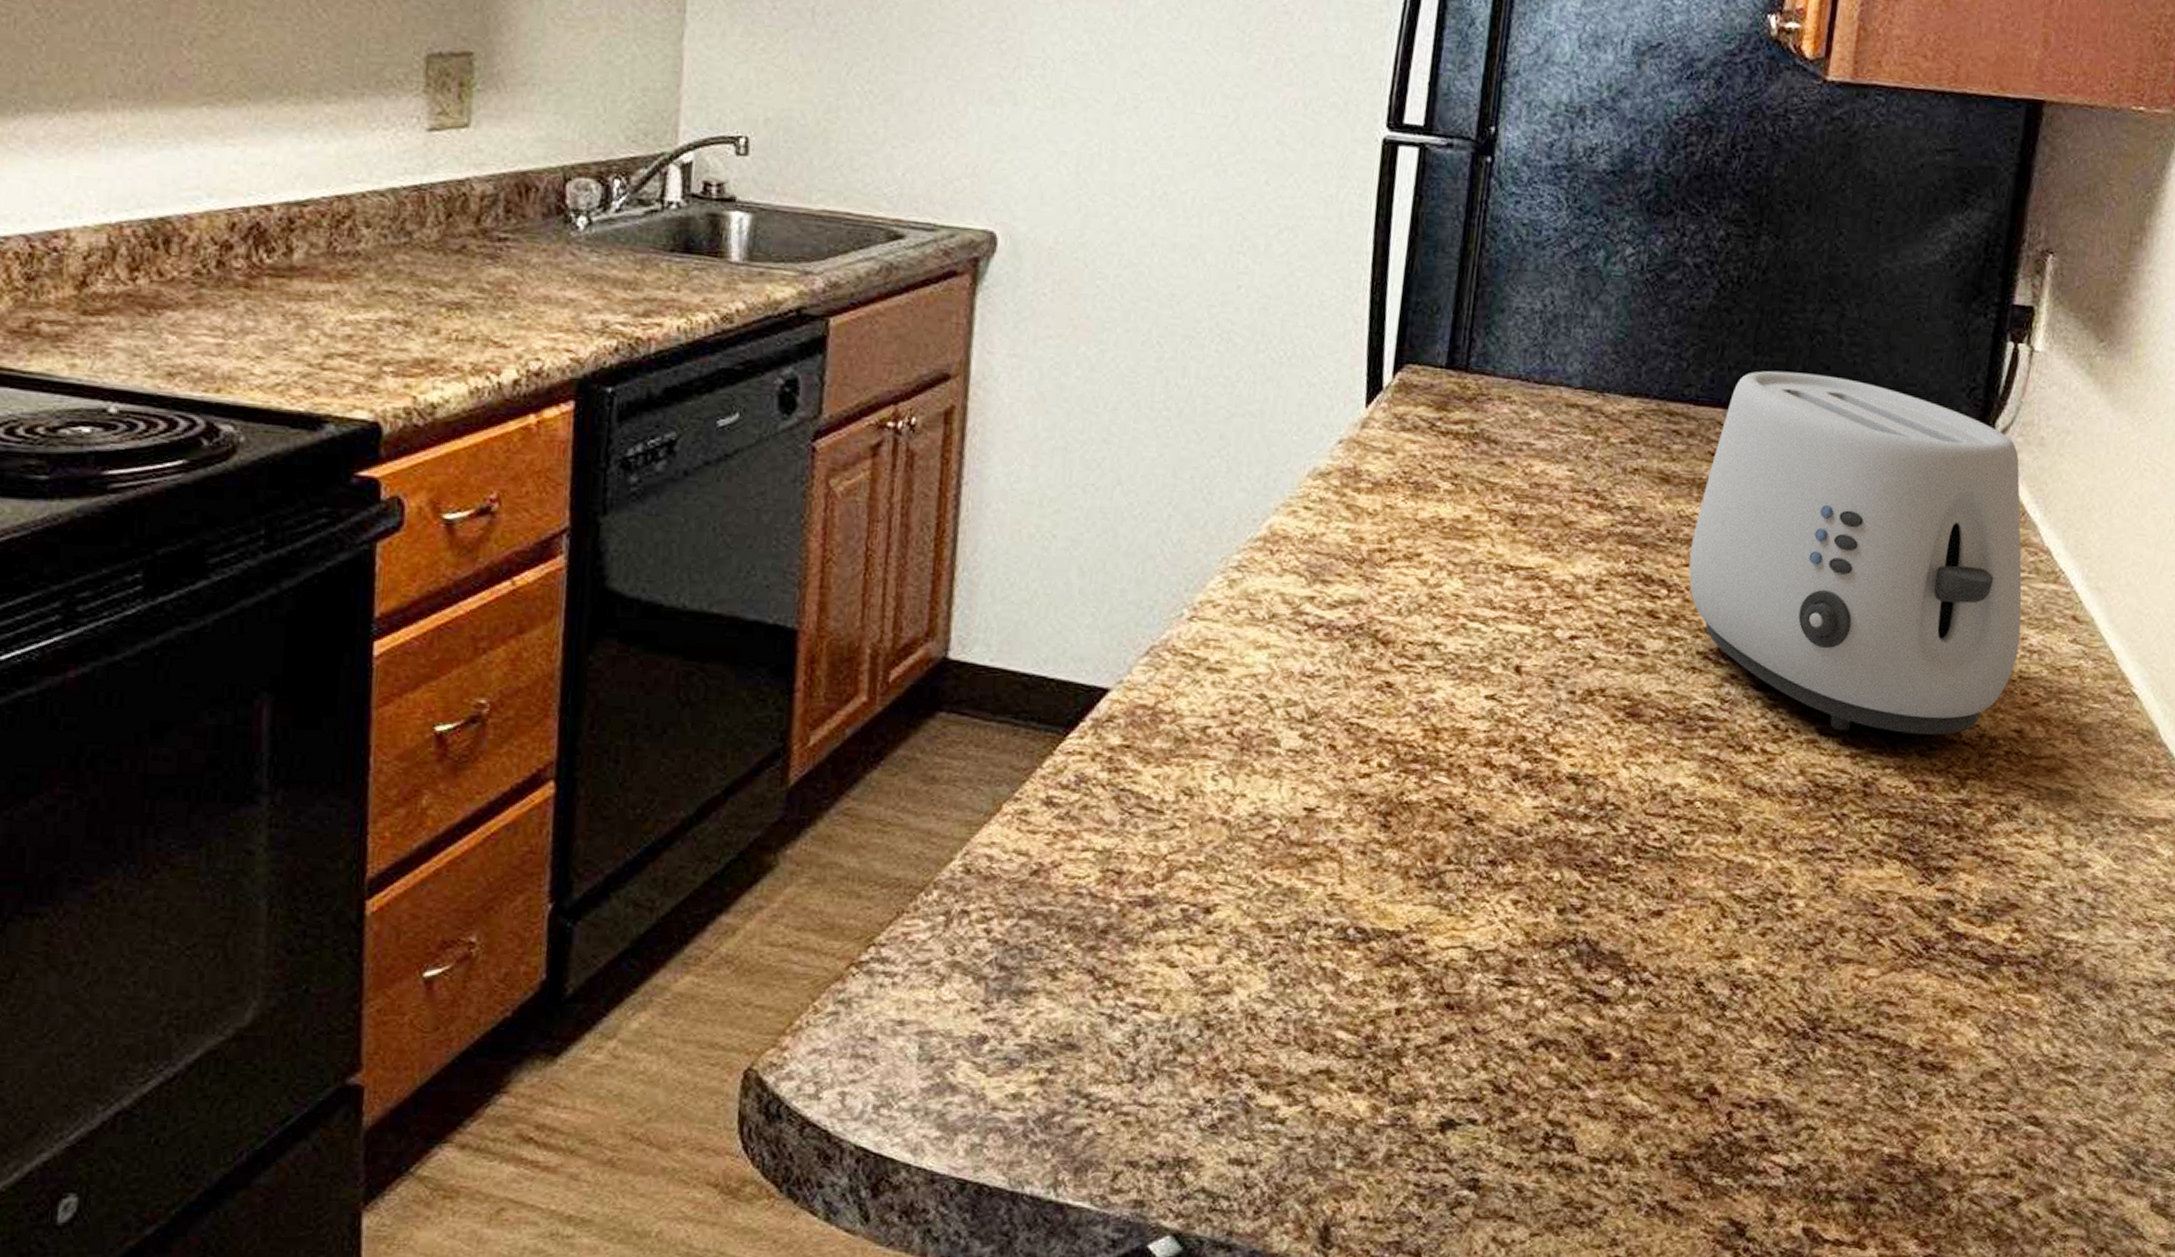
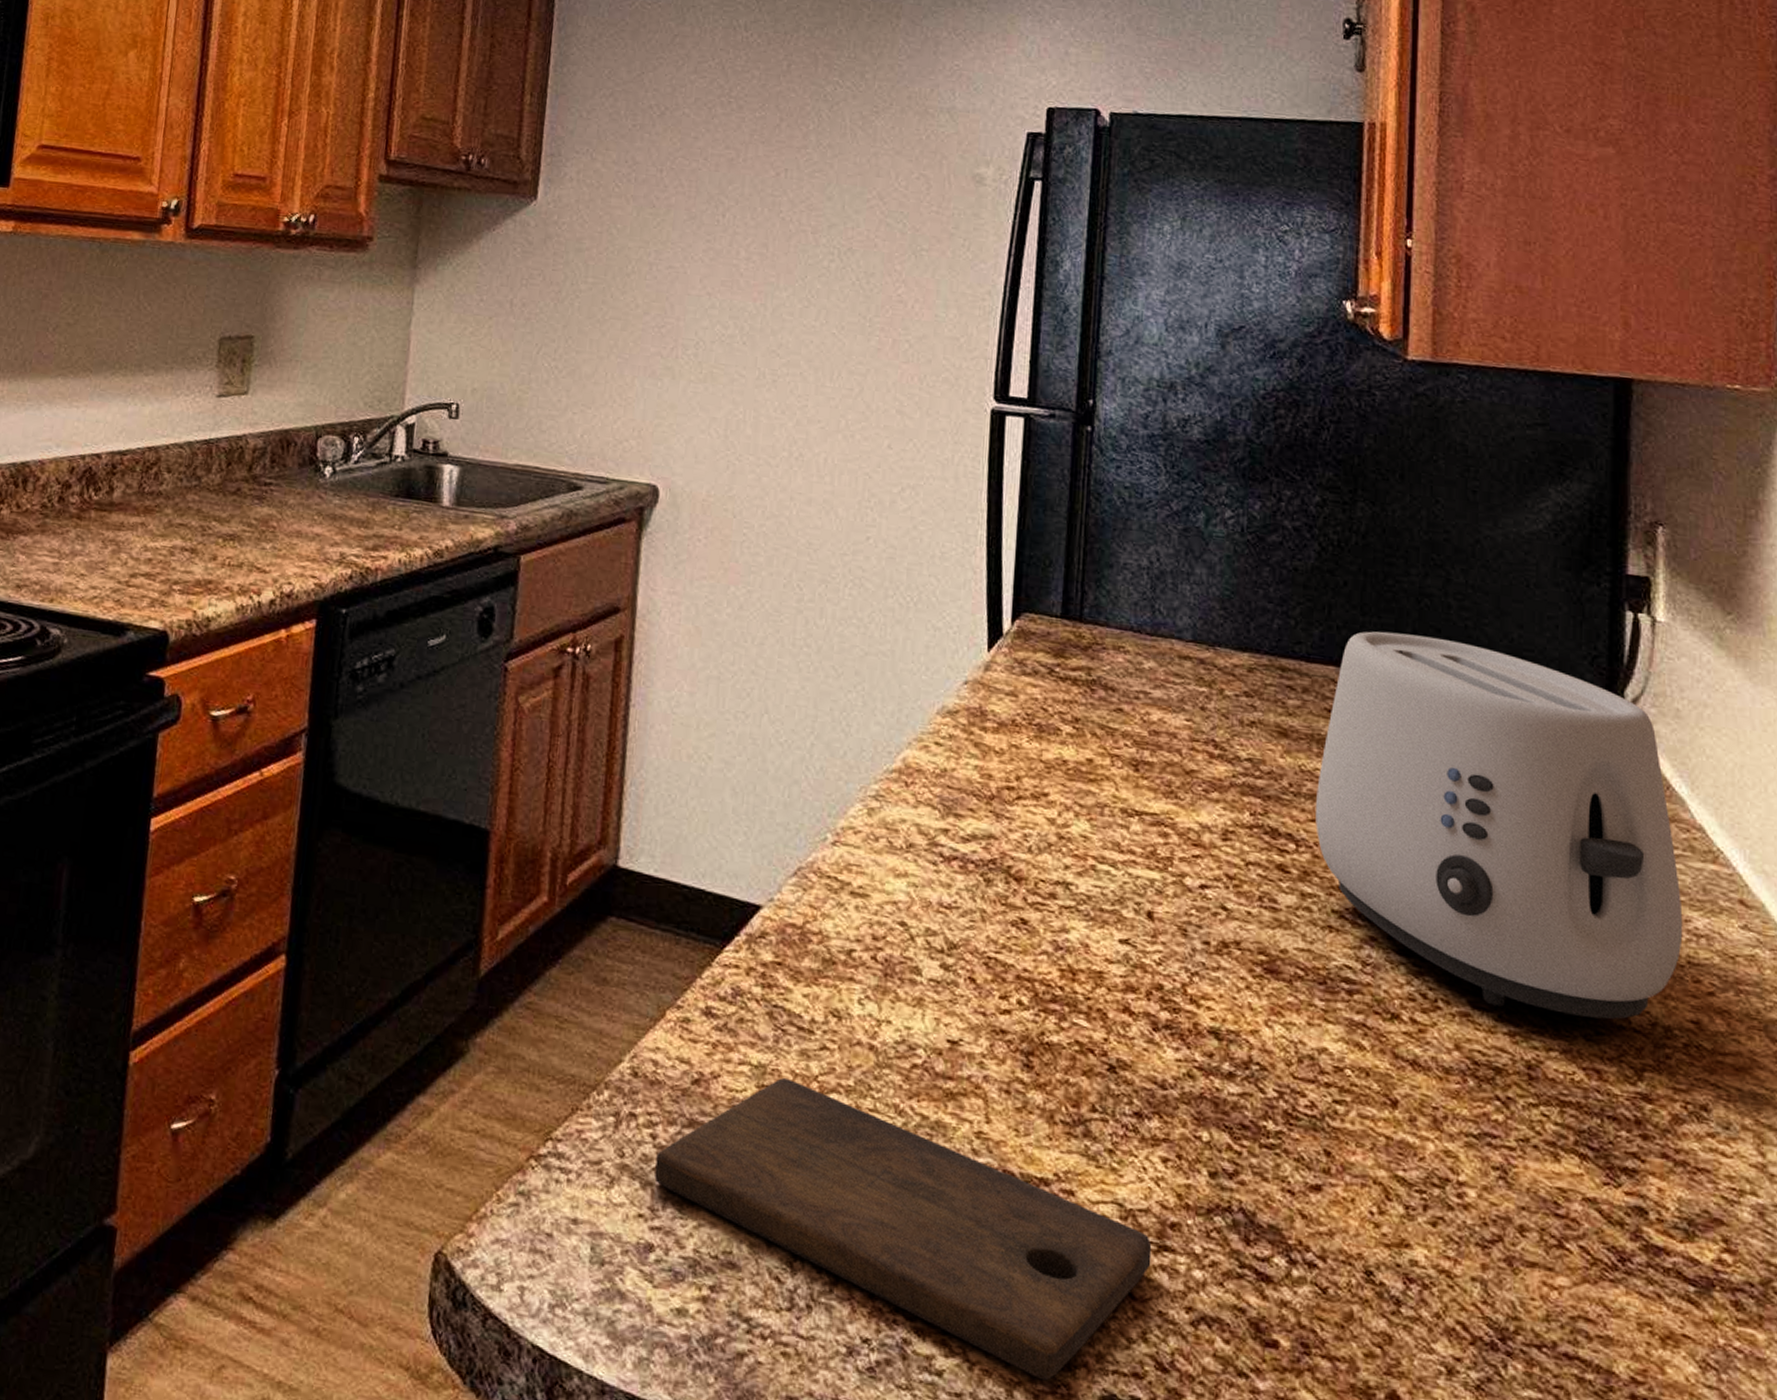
cutting board: none [989,859,1497,1116] -> present [655,1077,1152,1381]

